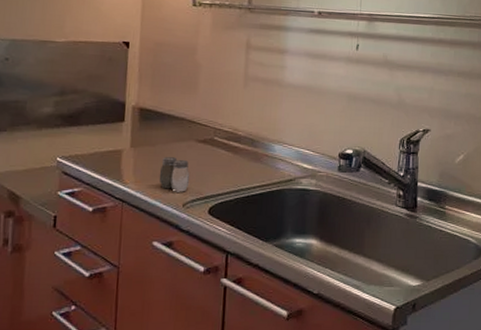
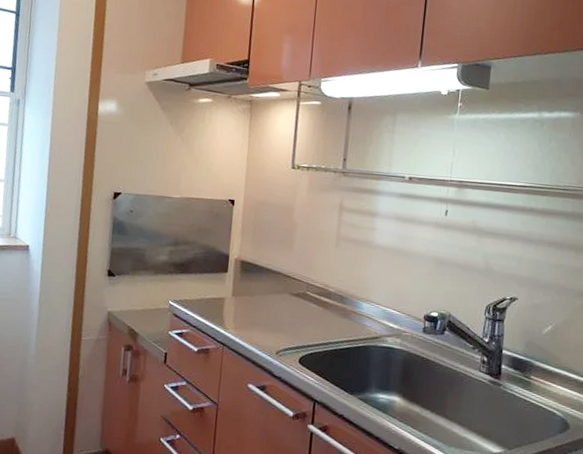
salt and pepper shaker: present [159,156,190,192] -> none [256,306,284,341]

